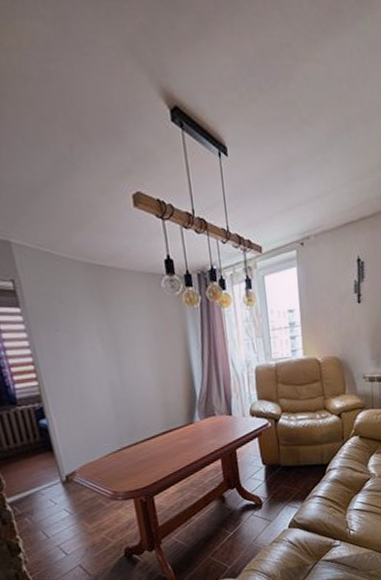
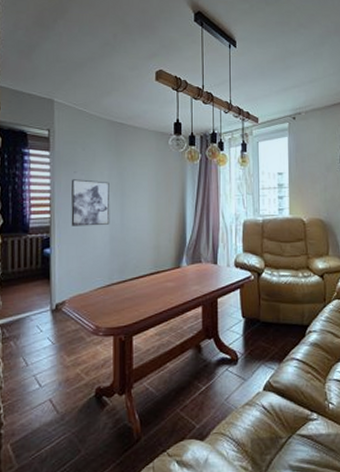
wall art: none [53,337,109,392] -> present [71,179,110,226]

